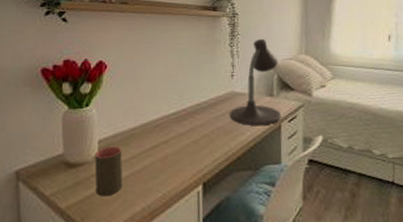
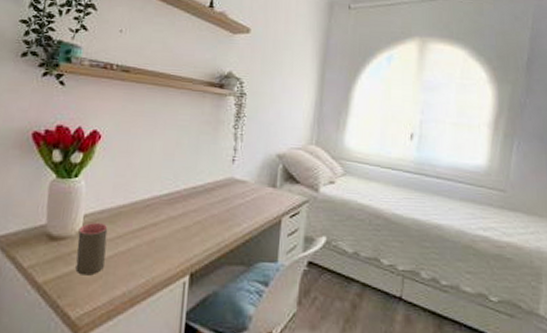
desk lamp: present [230,38,281,126] -> none [227,123,286,218]

